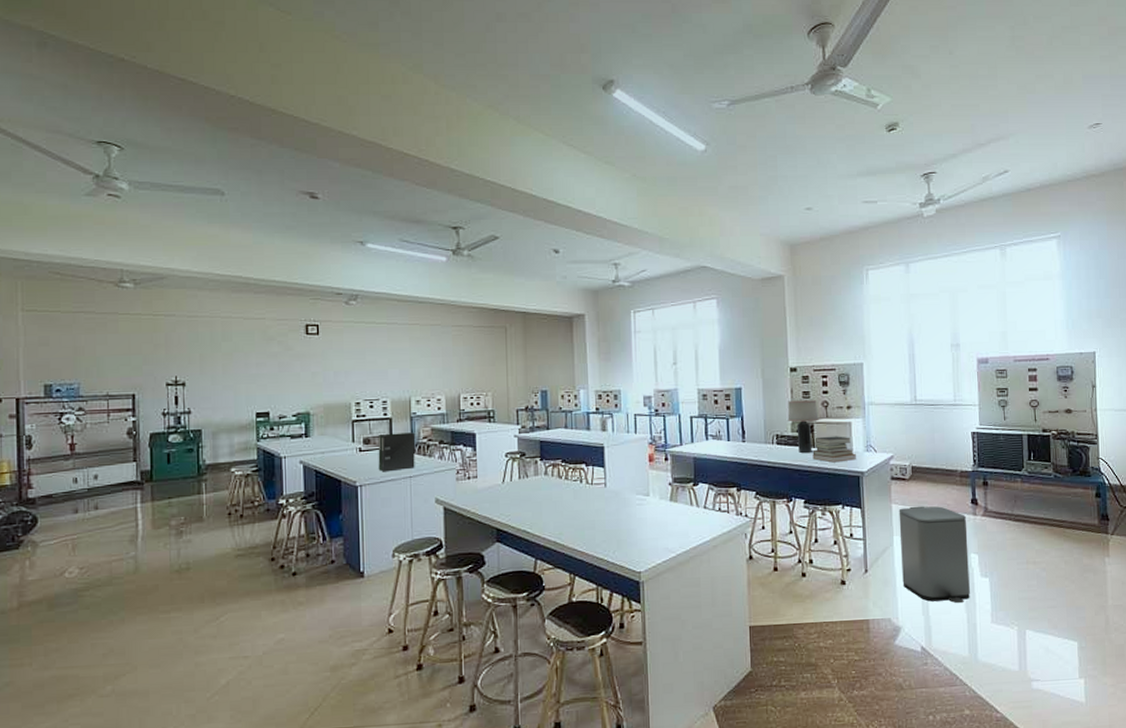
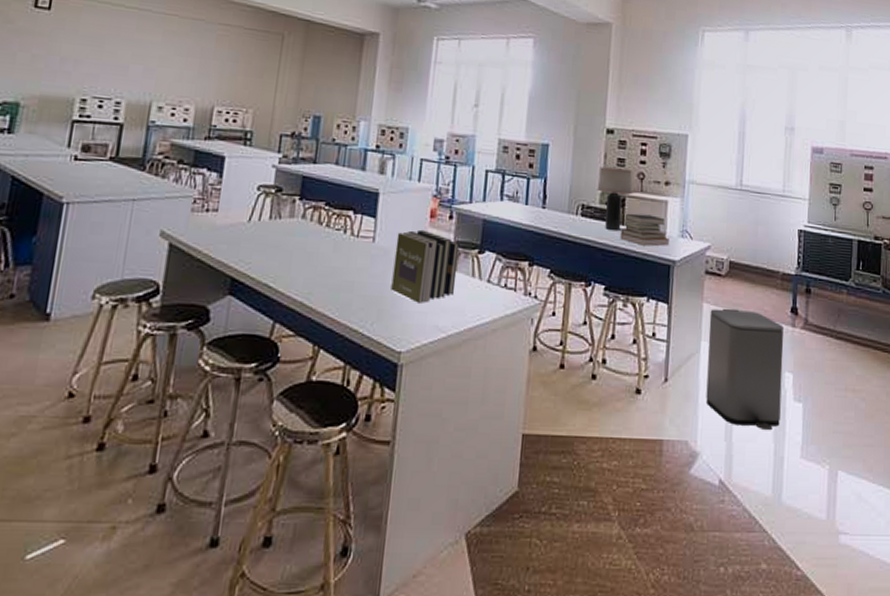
binder: present [378,432,416,472] -> none [94,142,150,191]
books: none [624,472,678,532] -> present [391,229,460,303]

